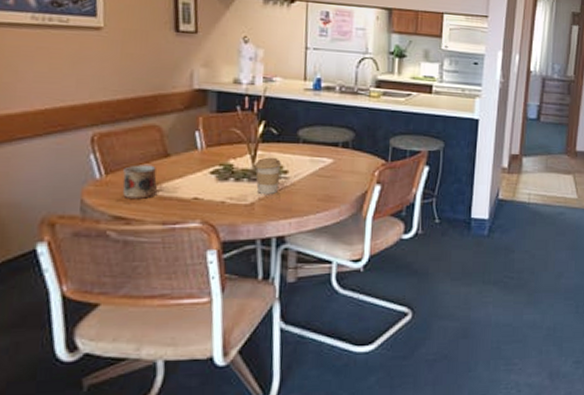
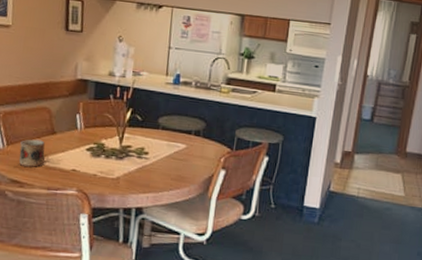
coffee cup: present [254,157,281,194] -> none [121,139,143,171]

